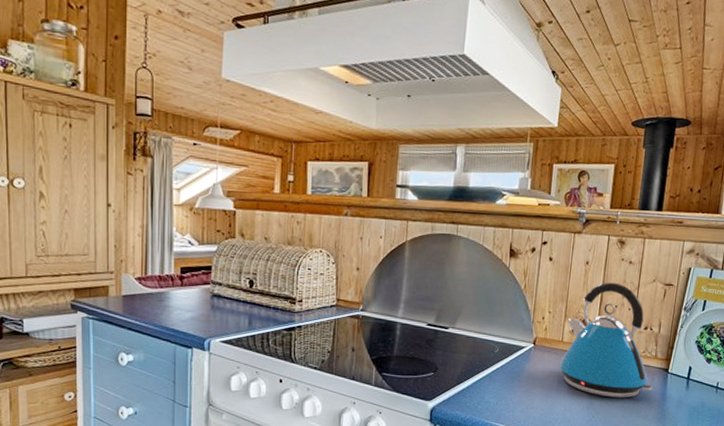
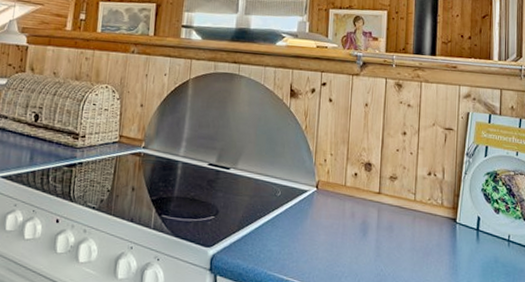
kettle: present [560,282,653,398] -> none [344,125,442,250]

